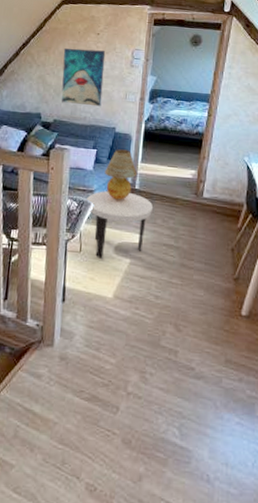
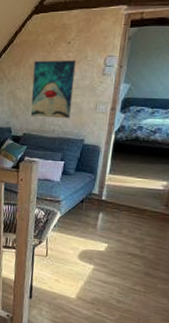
side table: present [85,191,154,259] -> none [52,201,120,264]
table lamp: present [104,149,138,200] -> none [71,161,105,210]

